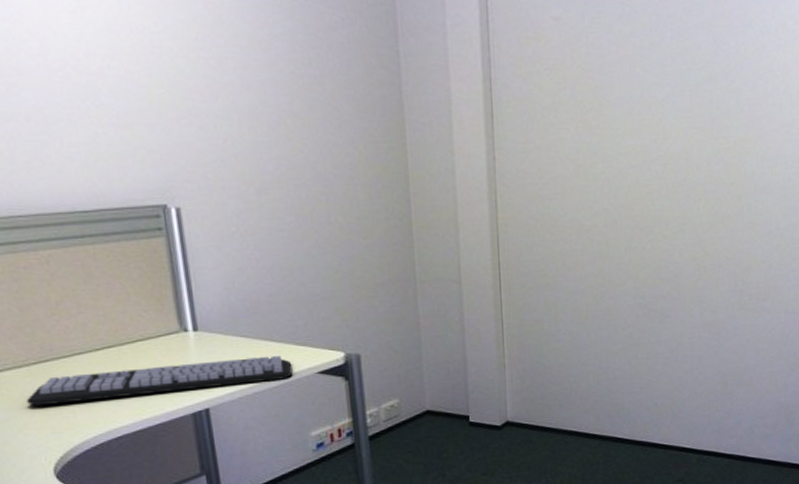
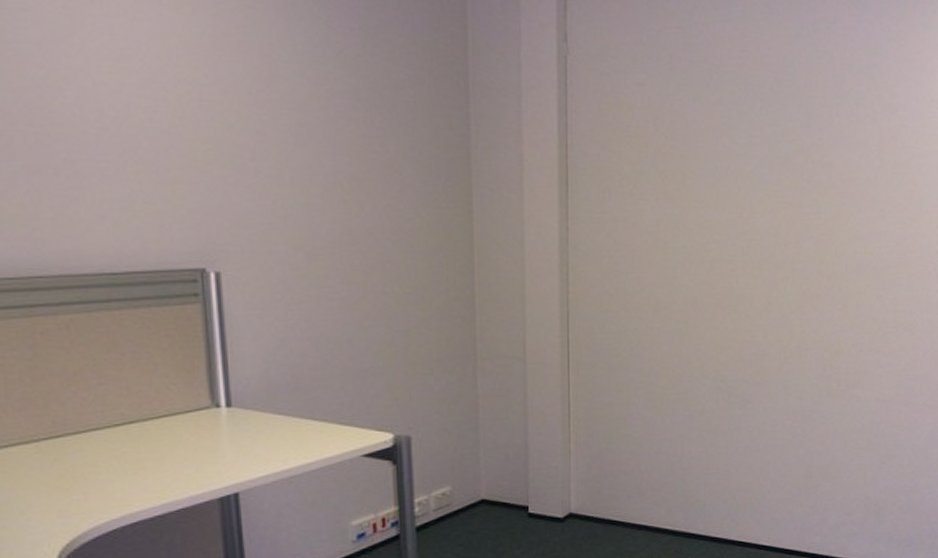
keyboard: present [26,355,293,406] -> none [32,436,335,487]

